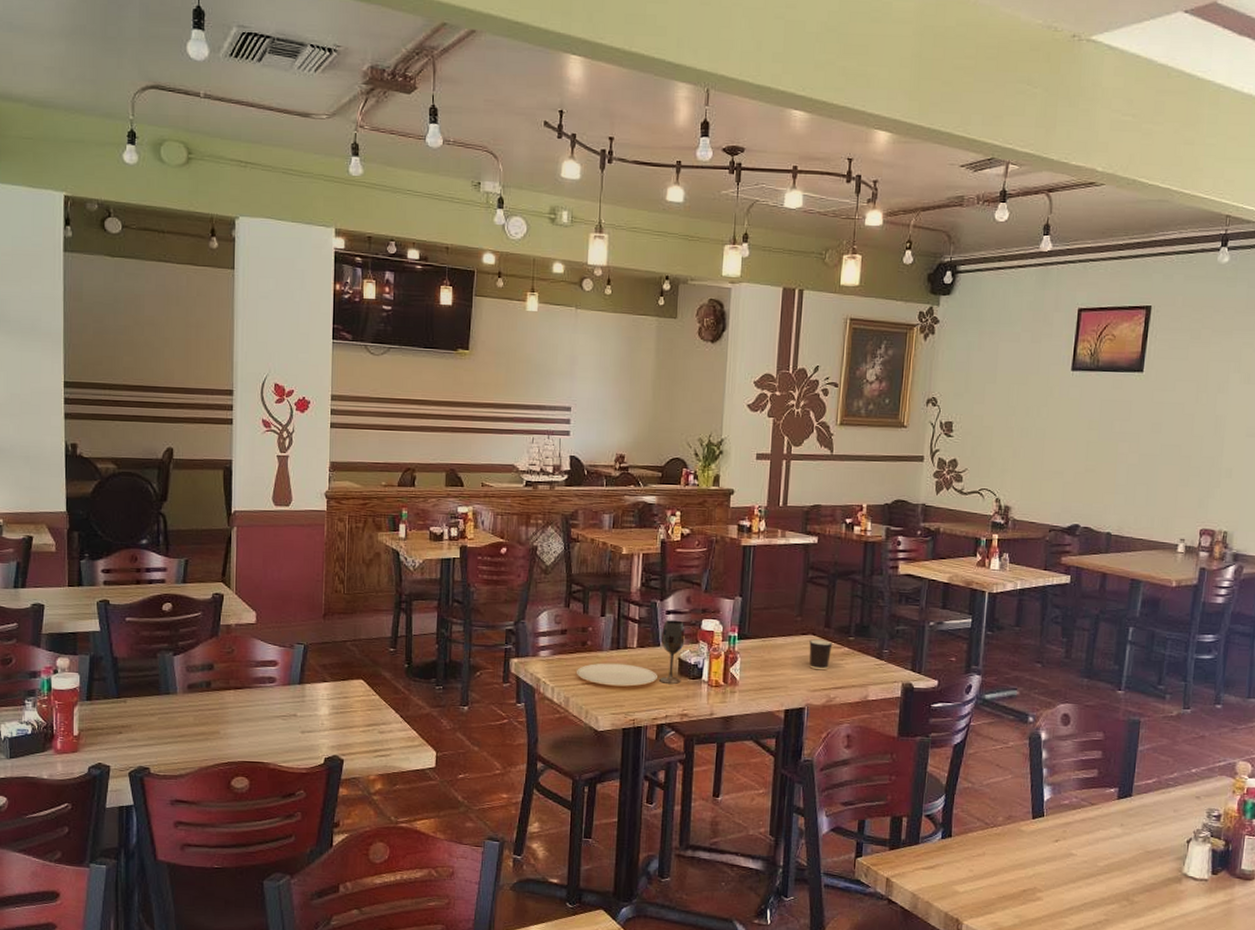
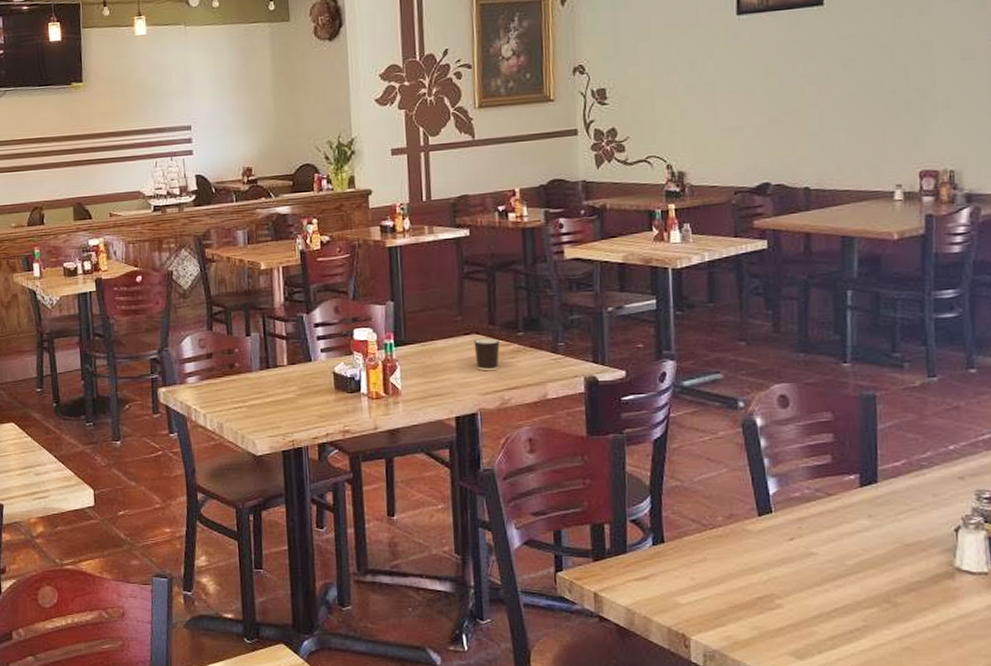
plate: present [577,663,657,687] -> none [227,383,313,408]
wine glass: present [660,620,686,685] -> none [311,332,339,401]

